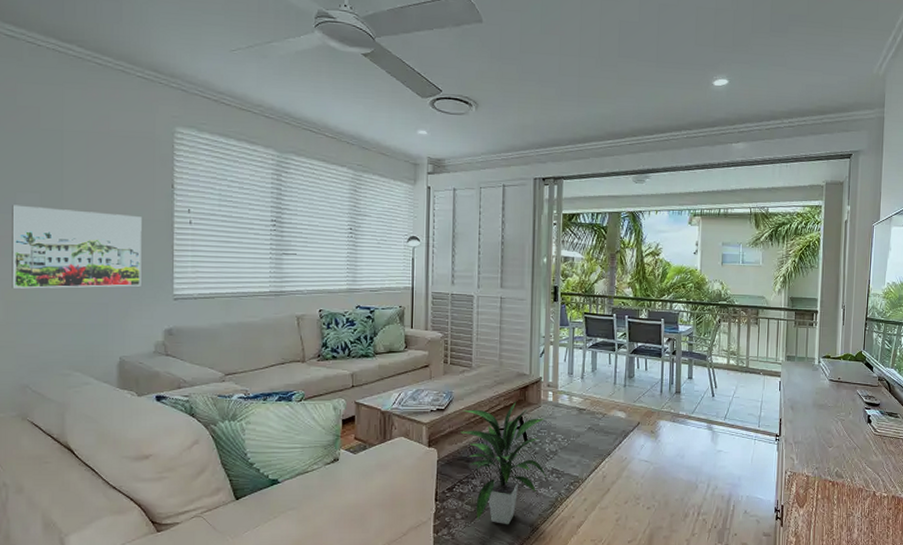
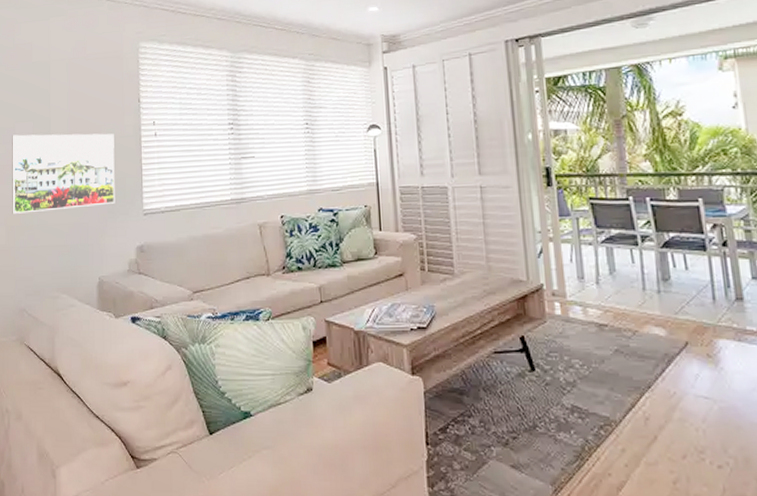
indoor plant: present [460,402,547,525] -> none [448,317,567,482]

